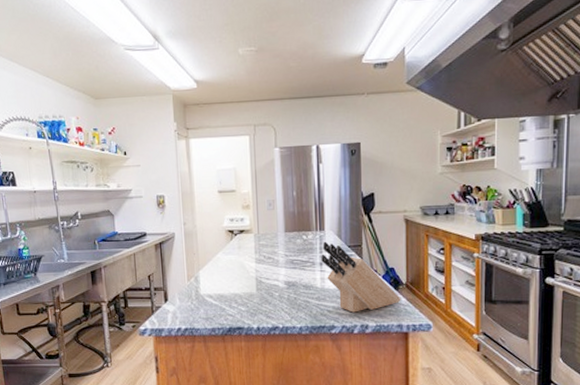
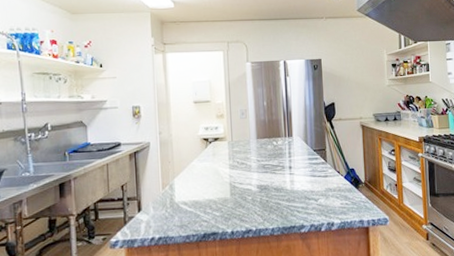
knife block: present [321,241,401,313] -> none [290,146,361,212]

